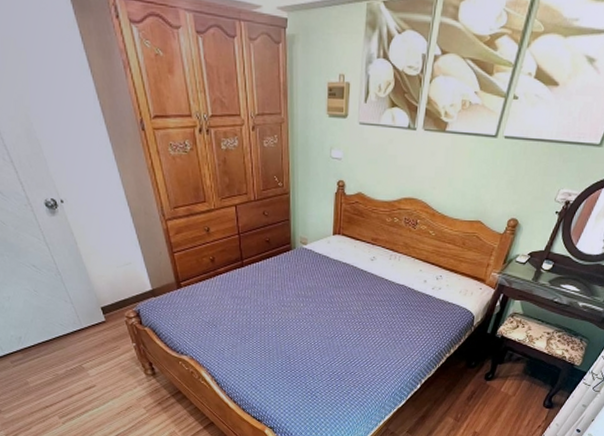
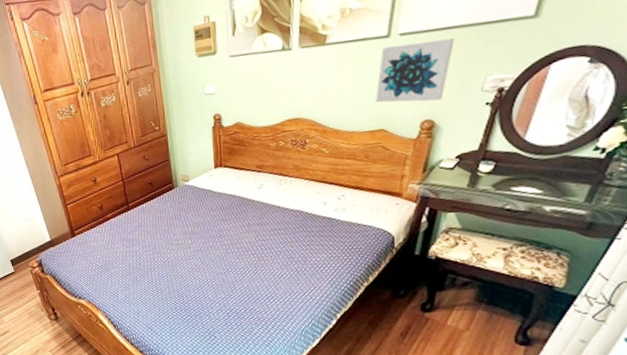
wall art: none [478,145,543,204] -> present [375,38,455,103]

